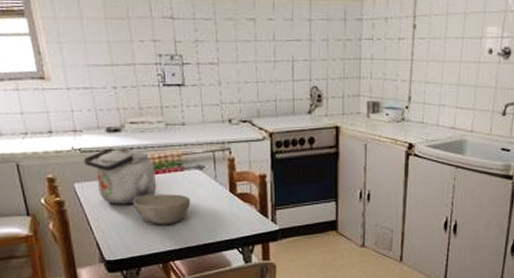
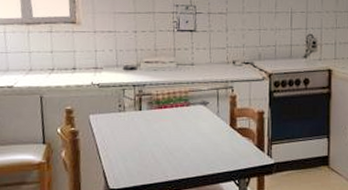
kettle: present [83,146,157,205] -> none [100,83,164,136]
bowl: present [133,194,191,225] -> none [141,126,194,156]

